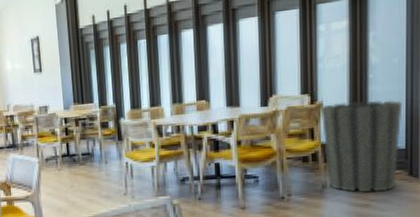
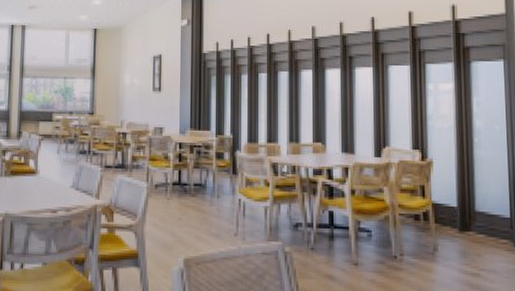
trash can: present [321,100,403,193] -> none [431,163,506,261]

